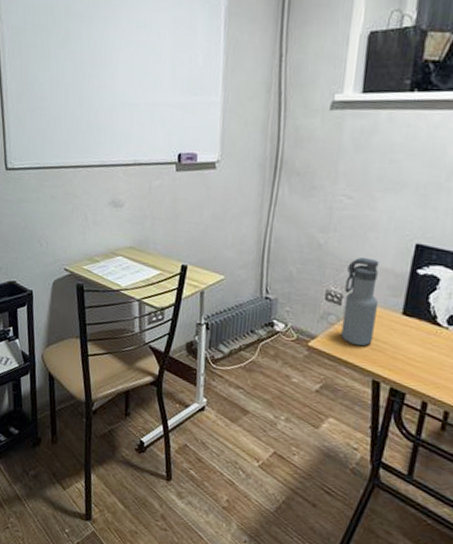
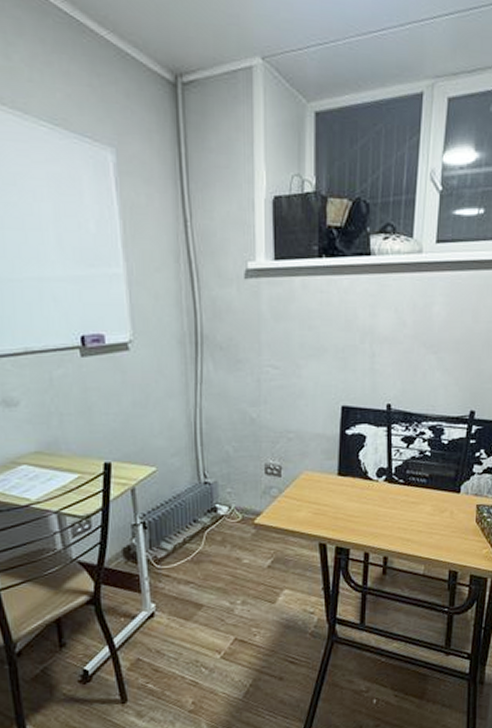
water bottle: present [341,257,379,346] -> none [282,425,316,514]

